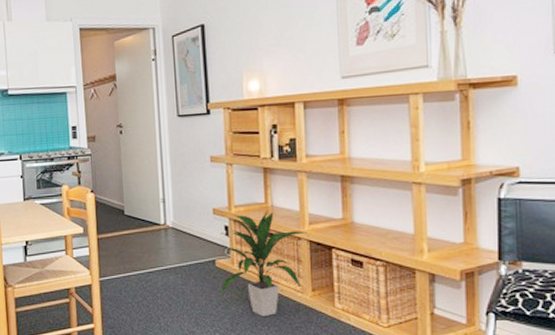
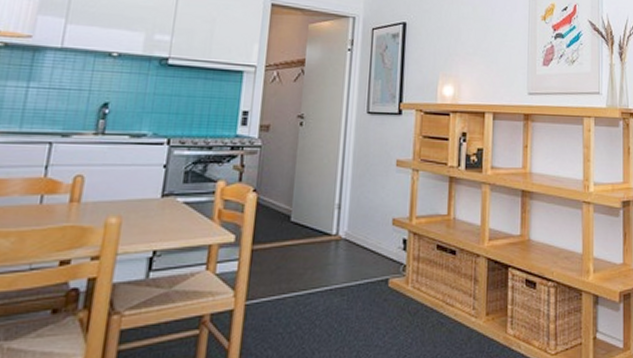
indoor plant: present [220,209,308,317] -> none [390,222,487,347]

